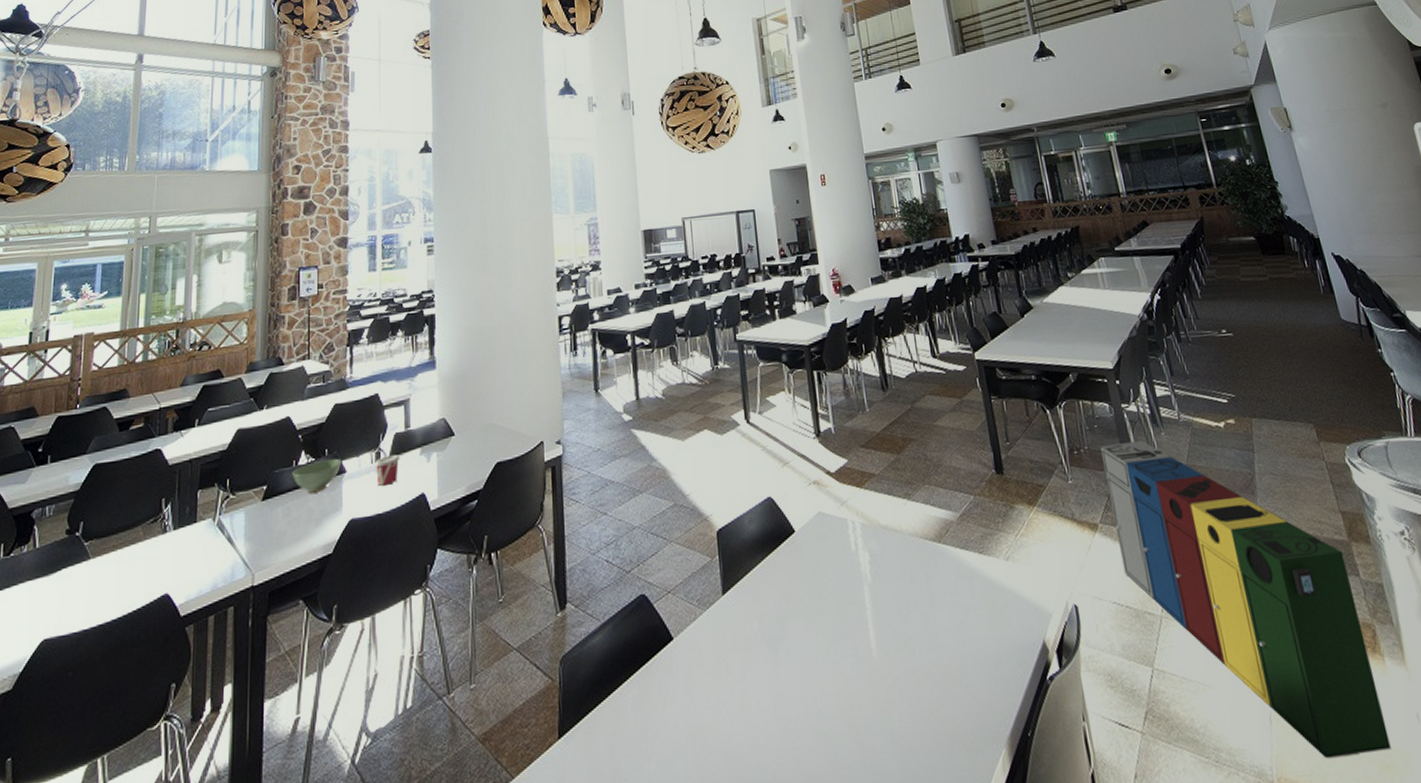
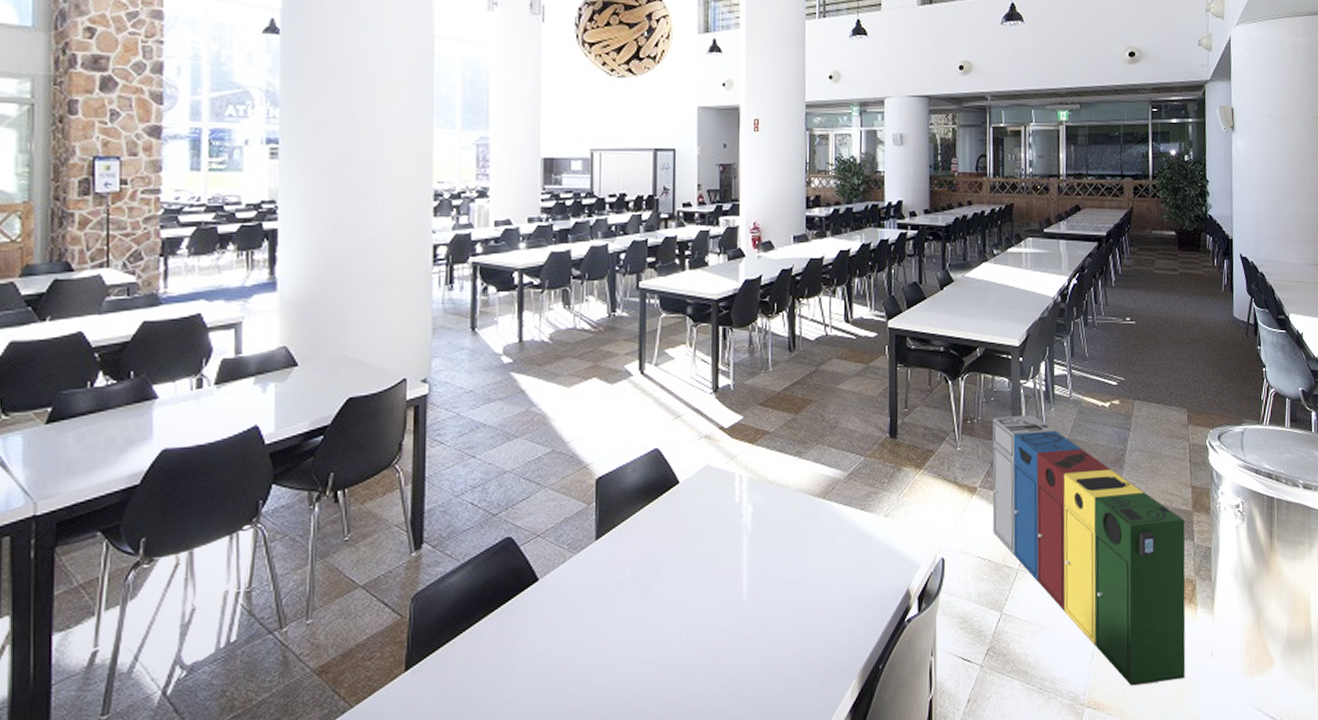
bowl: present [292,458,342,493] -> none [86,382,153,419]
cup: present [374,455,400,486] -> none [195,383,228,415]

